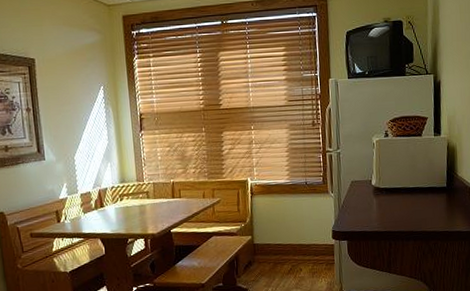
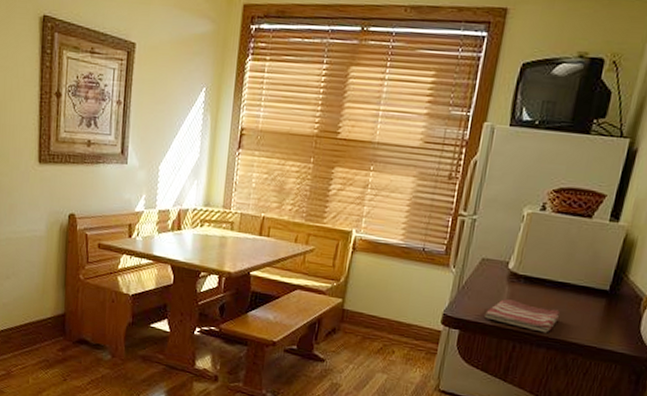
dish towel: none [362,208,417,229] -> present [484,299,559,333]

